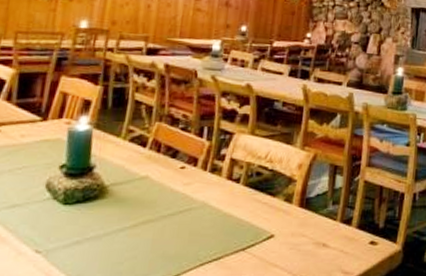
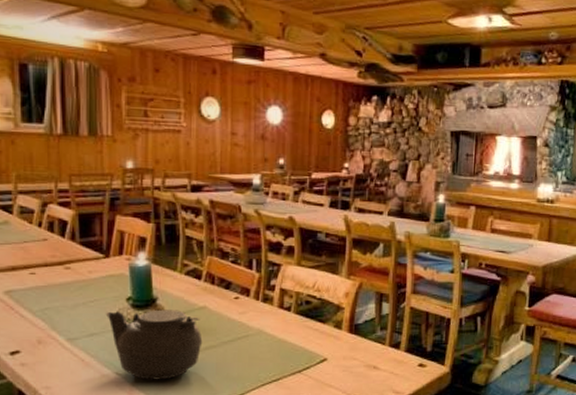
teapot: none [33,178,140,259] -> present [105,309,203,380]

